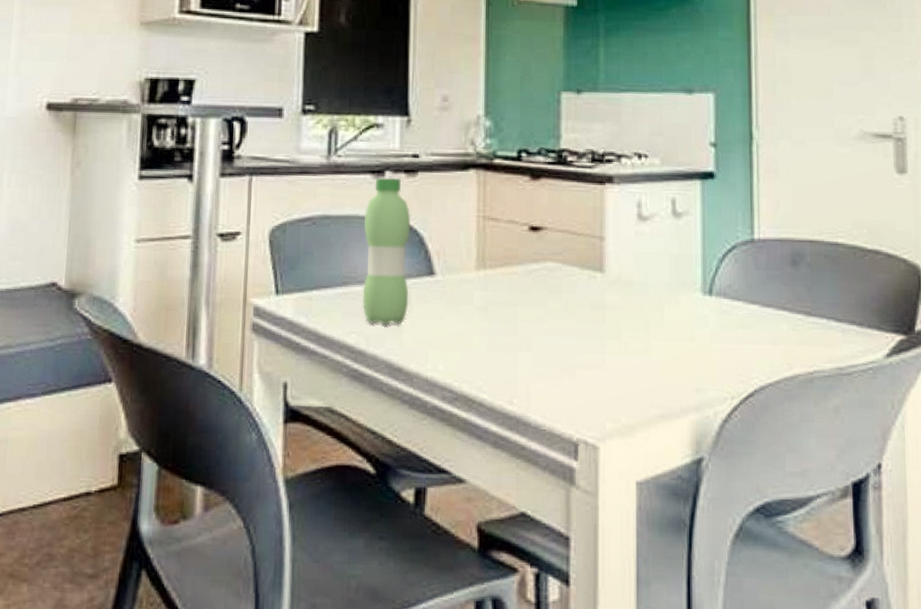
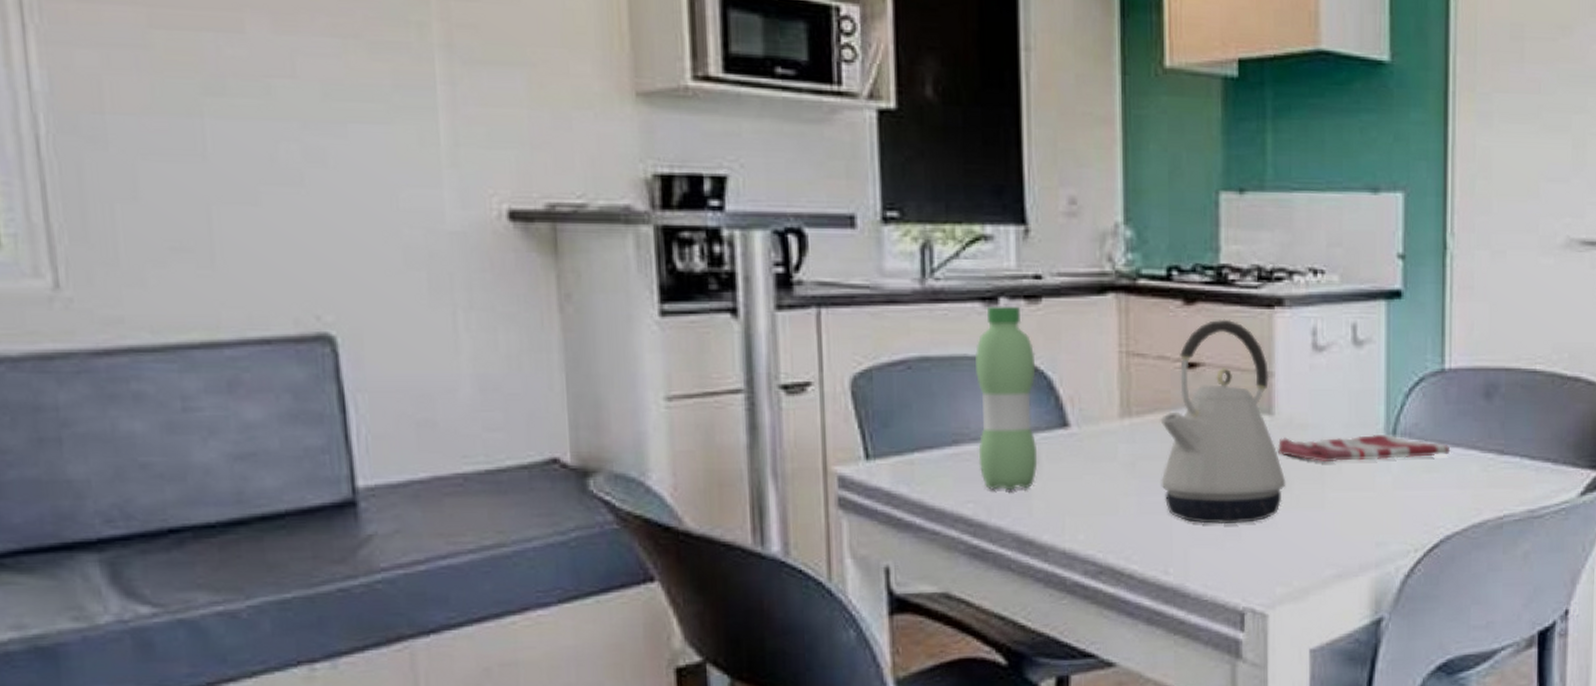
kettle: none [508,192,615,364] -> present [1160,319,1286,525]
dish towel: none [607,292,762,316] -> present [1277,434,1451,463]

